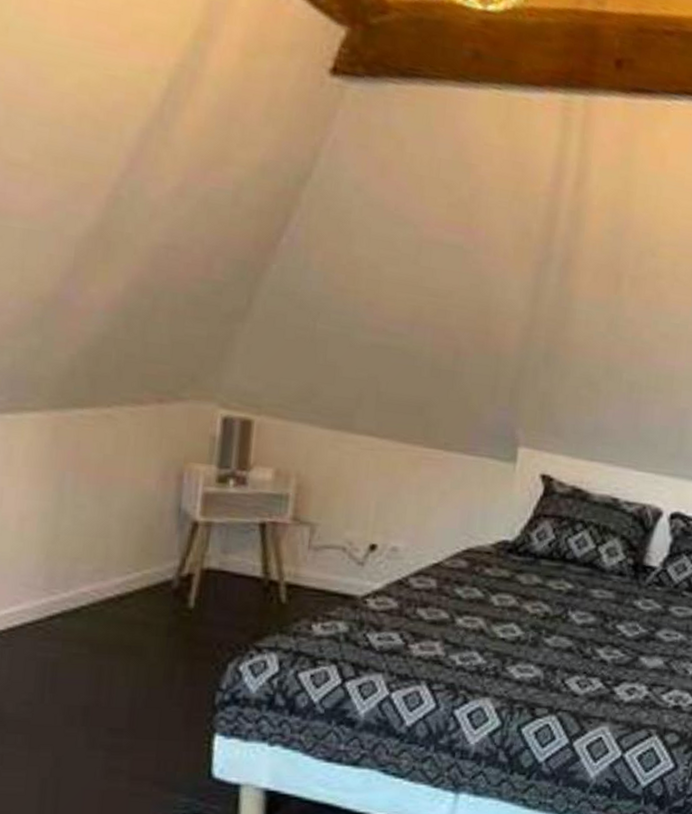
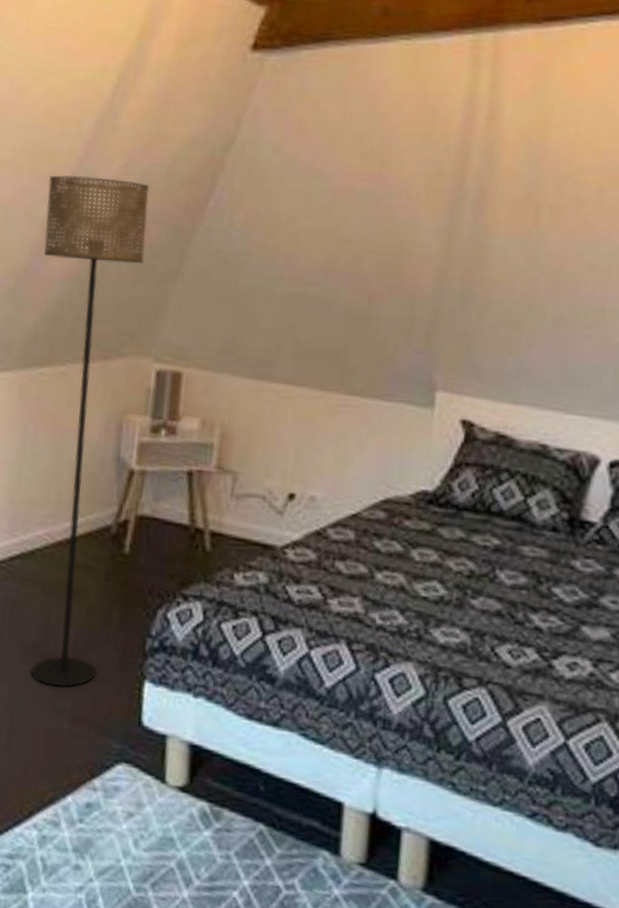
floor lamp: none [79,188,211,748] -> present [31,175,150,688]

